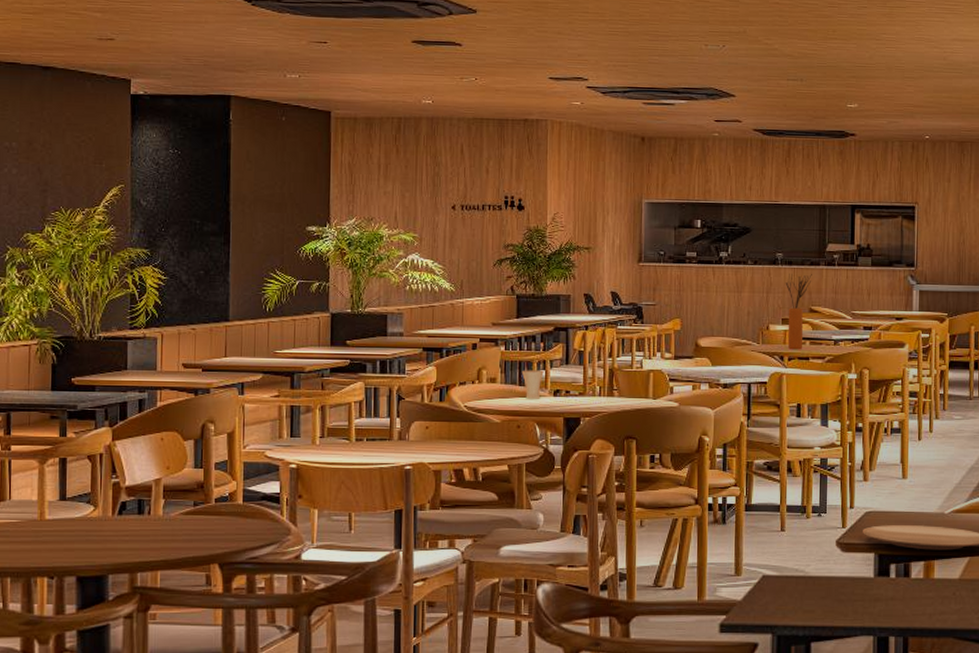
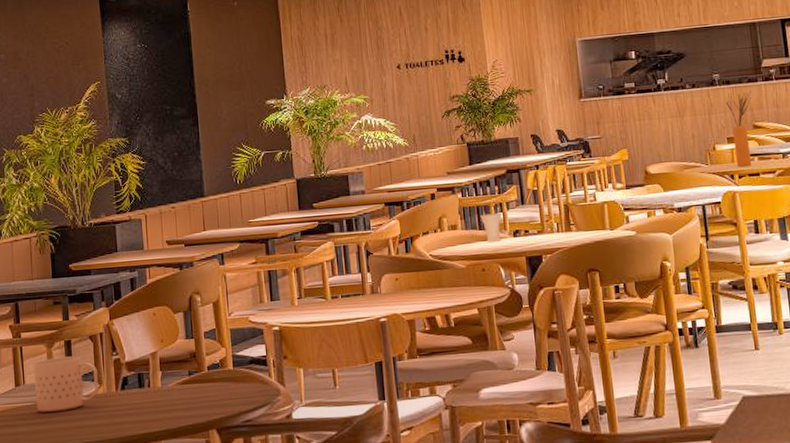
mug: none [21,475,94,532] -> present [33,356,100,413]

